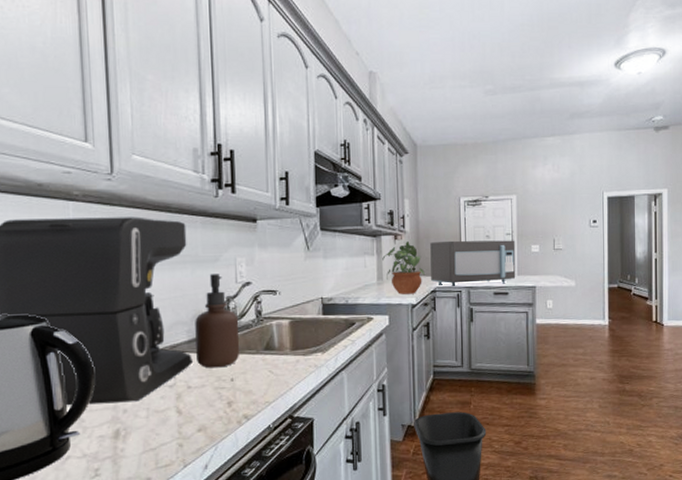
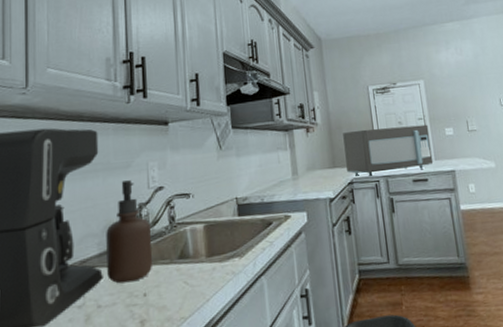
potted plant: present [382,242,425,294] -> none [296,134,340,189]

